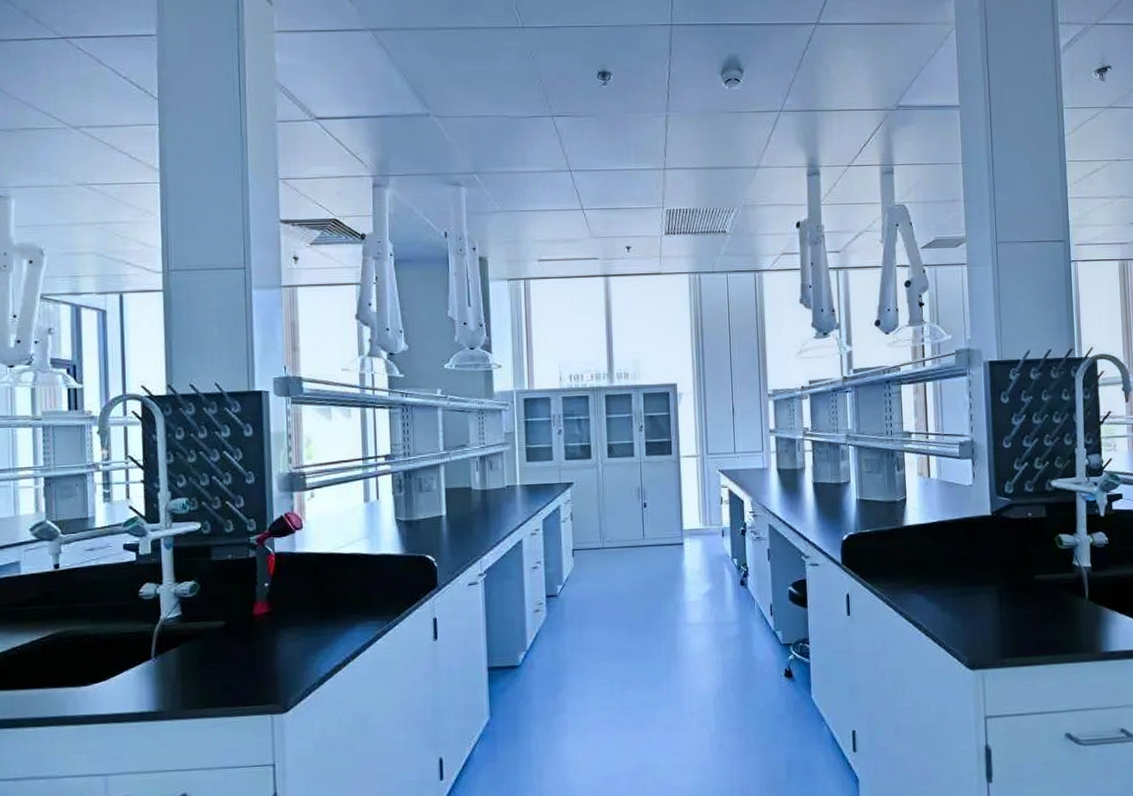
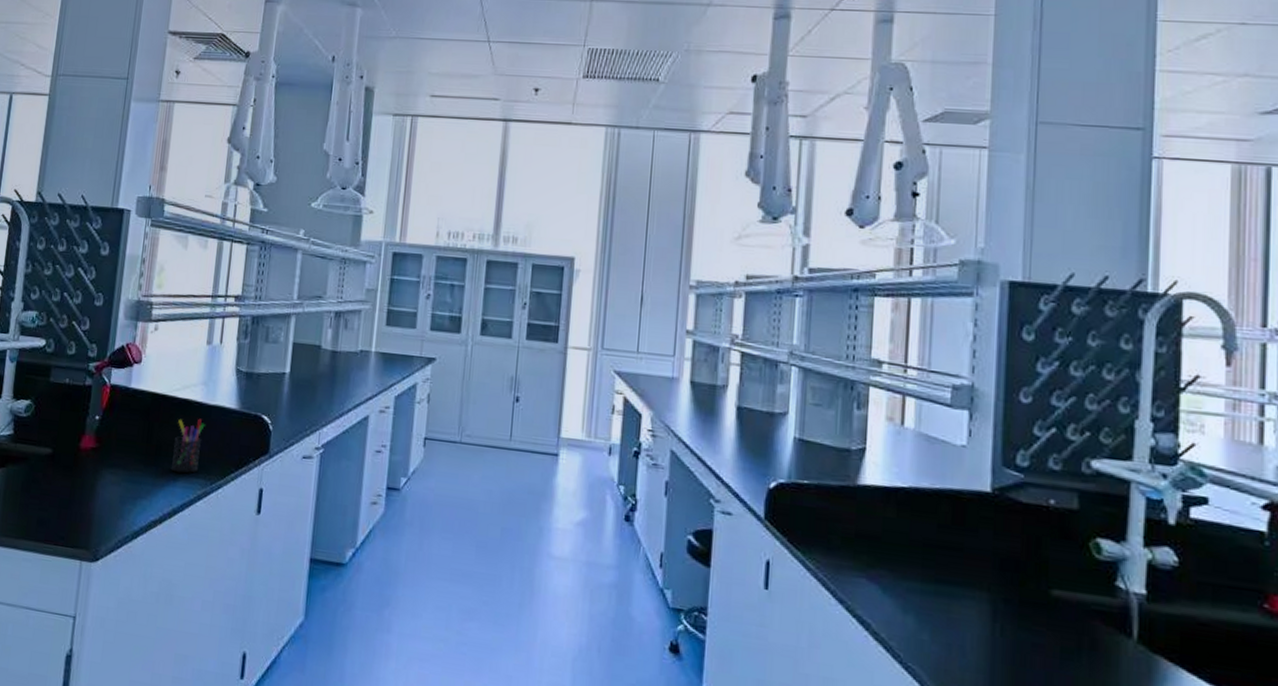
pen holder: none [347,568,374,619] -> present [170,418,205,474]

